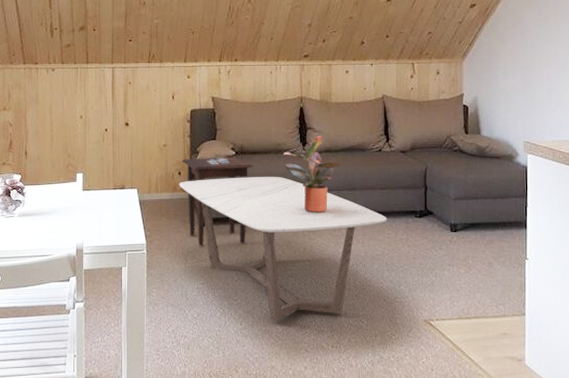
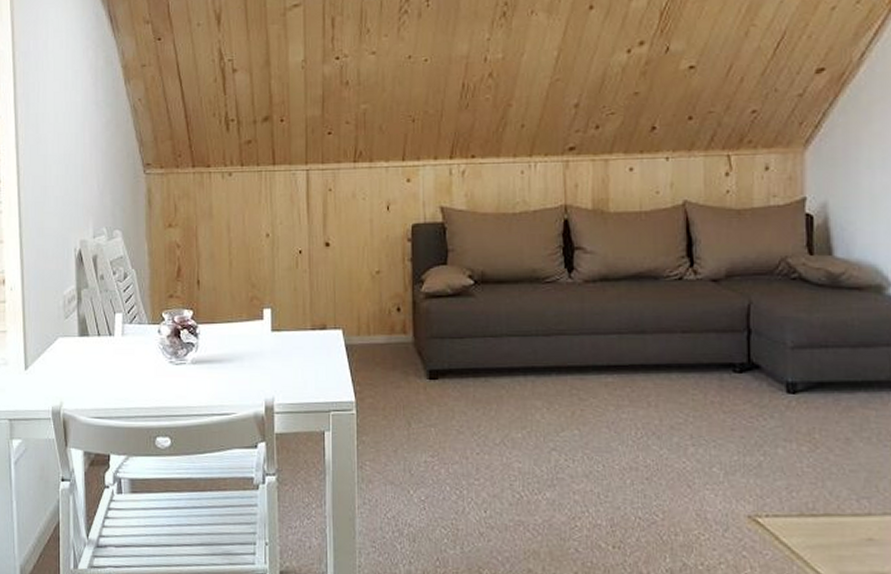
coffee table: present [179,177,387,321] -> none [397,314,691,509]
side table: present [182,157,253,246] -> none [401,287,499,407]
potted plant: present [283,135,340,212] -> none [541,258,623,364]

